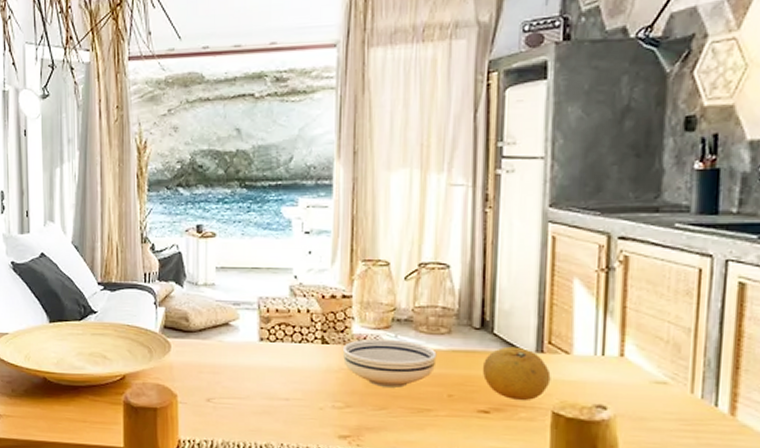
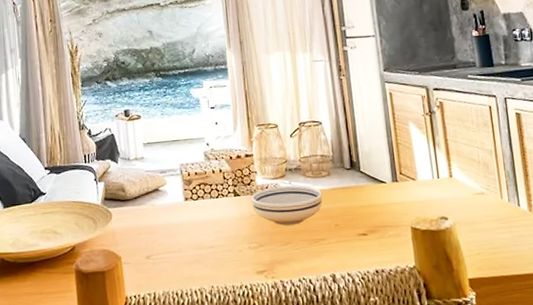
fruit: present [482,346,551,400] -> none [356,179,406,222]

